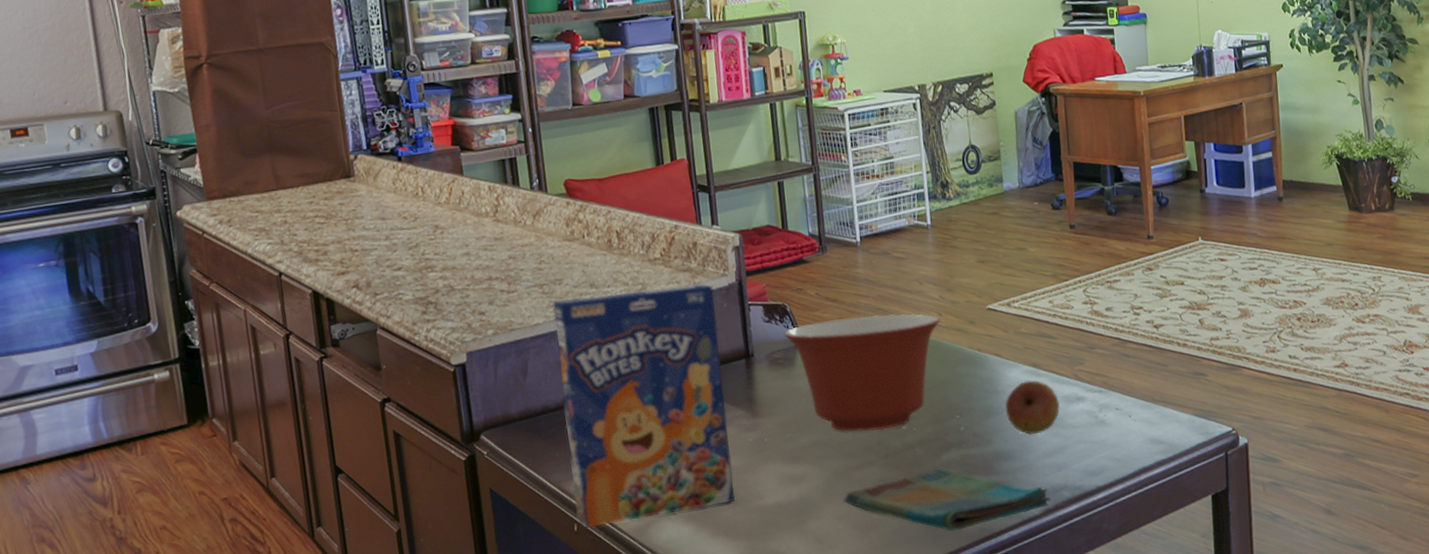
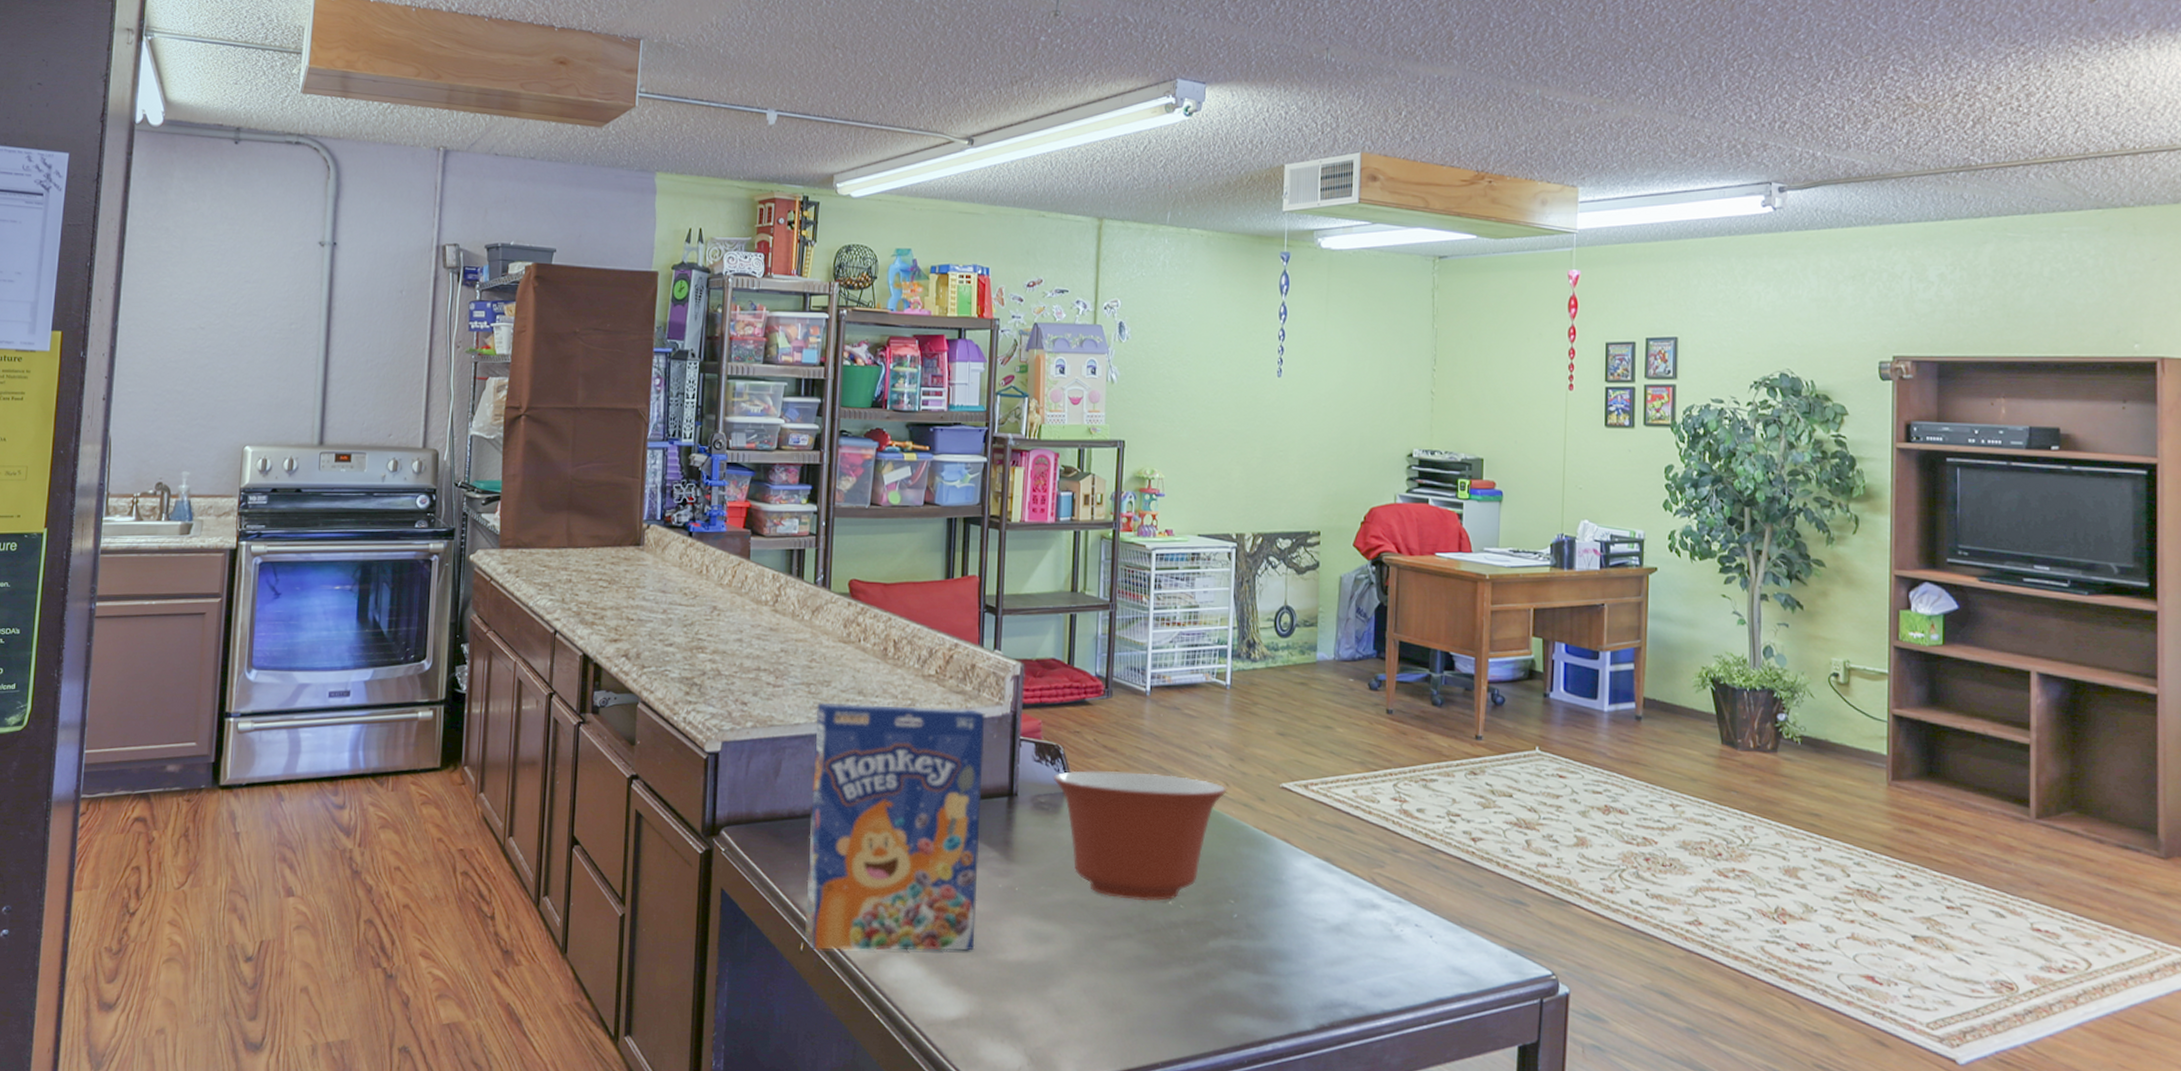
dish towel: present [844,468,1052,532] -> none [1093,956,1327,1032]
fruit: present [1004,380,1060,435] -> none [1287,875,1351,938]

